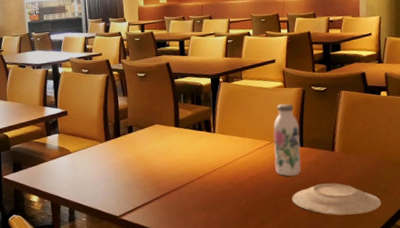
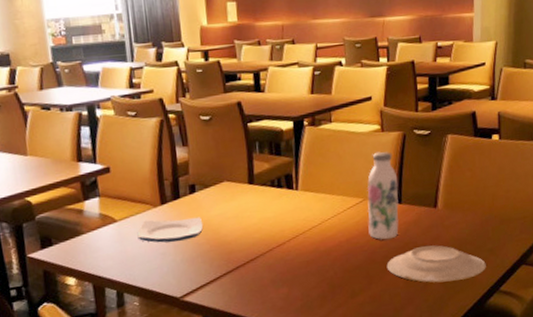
plate: none [86,151,139,171] -> present [137,216,204,243]

